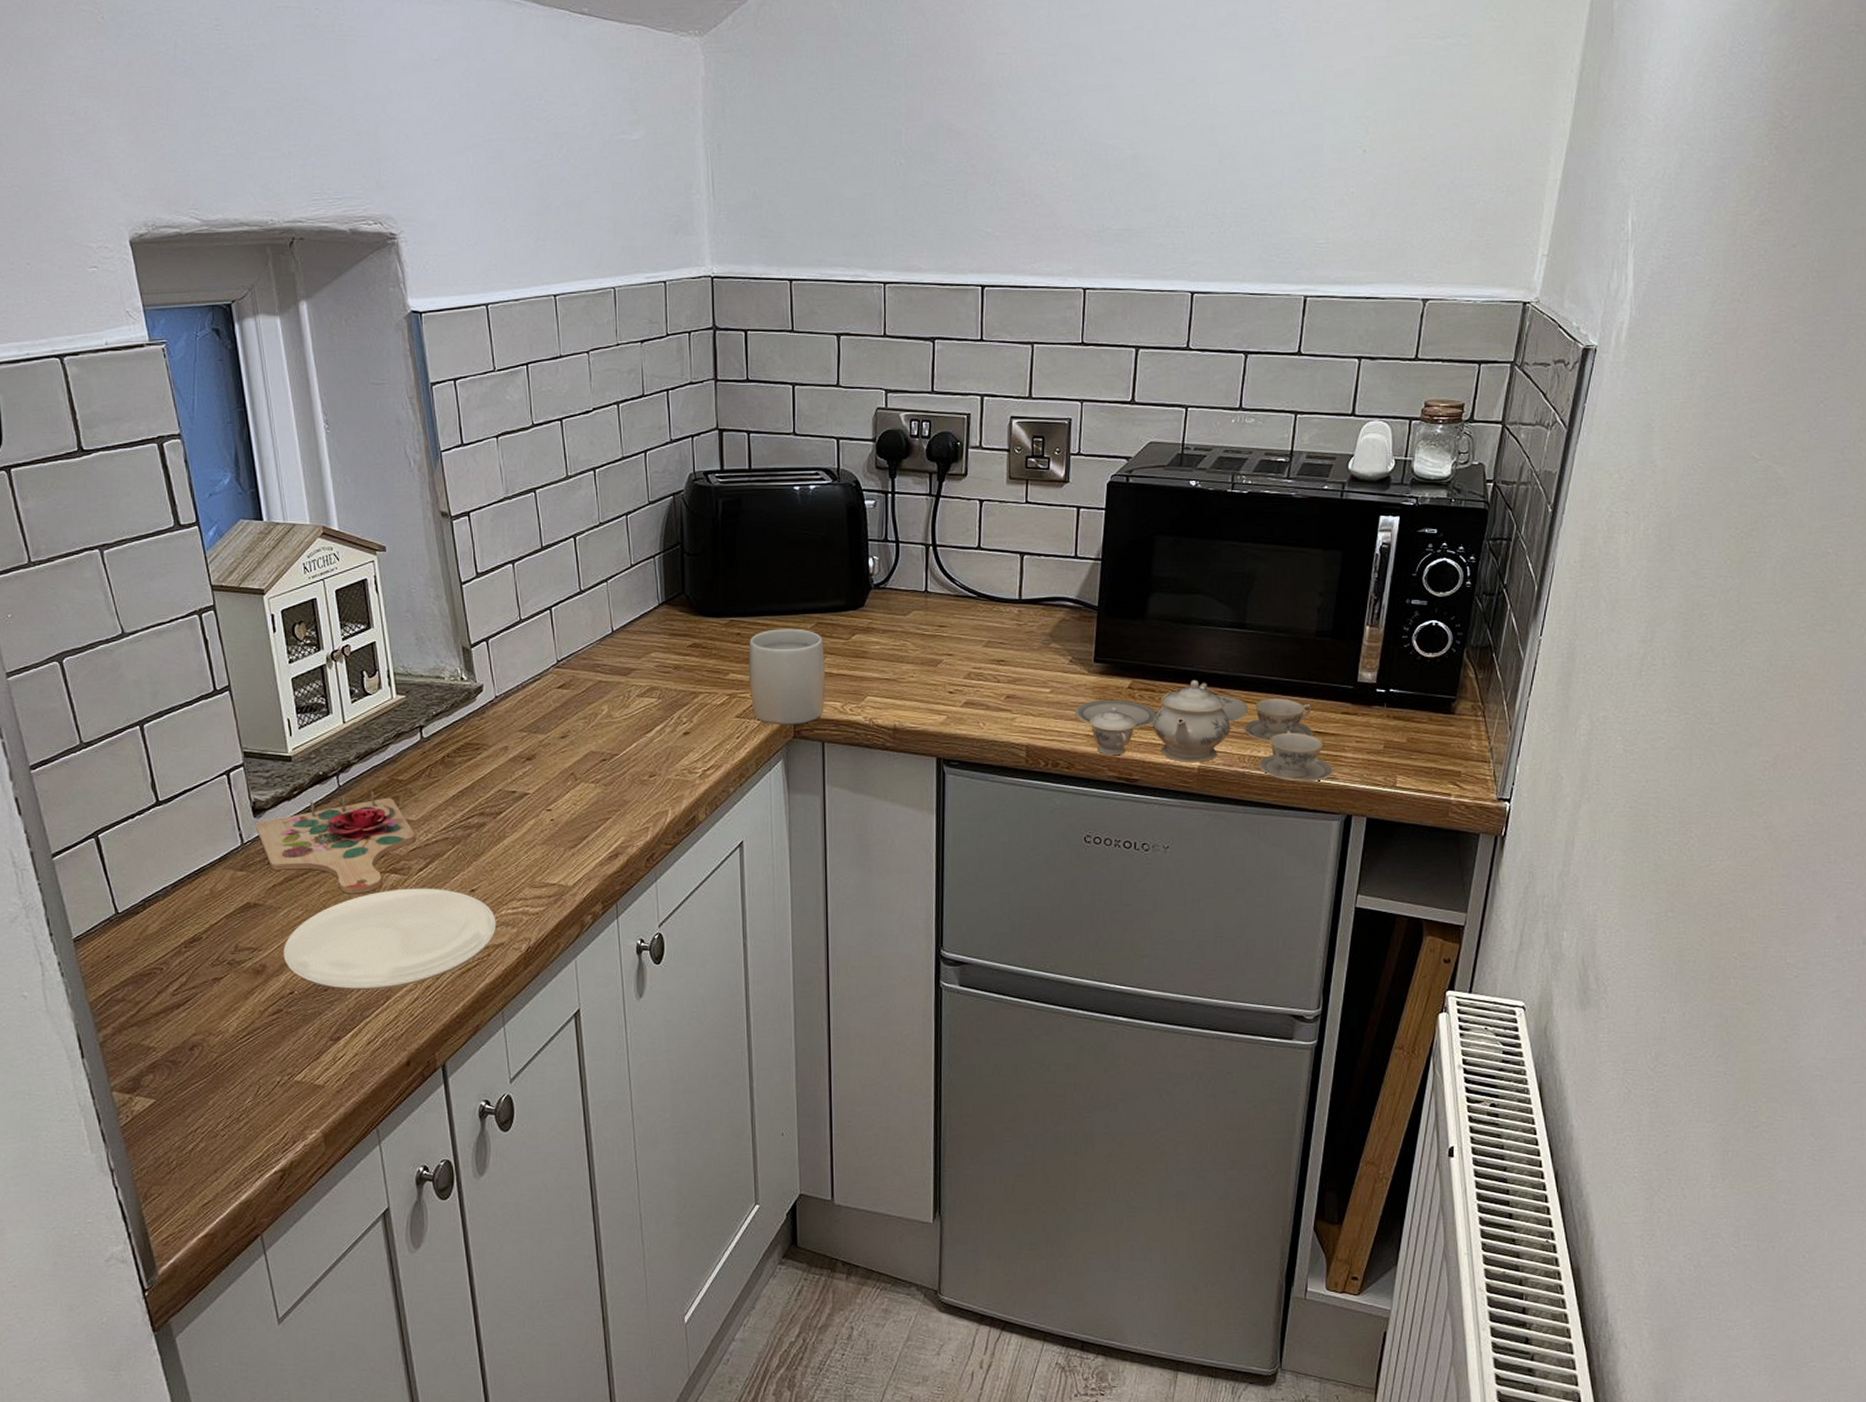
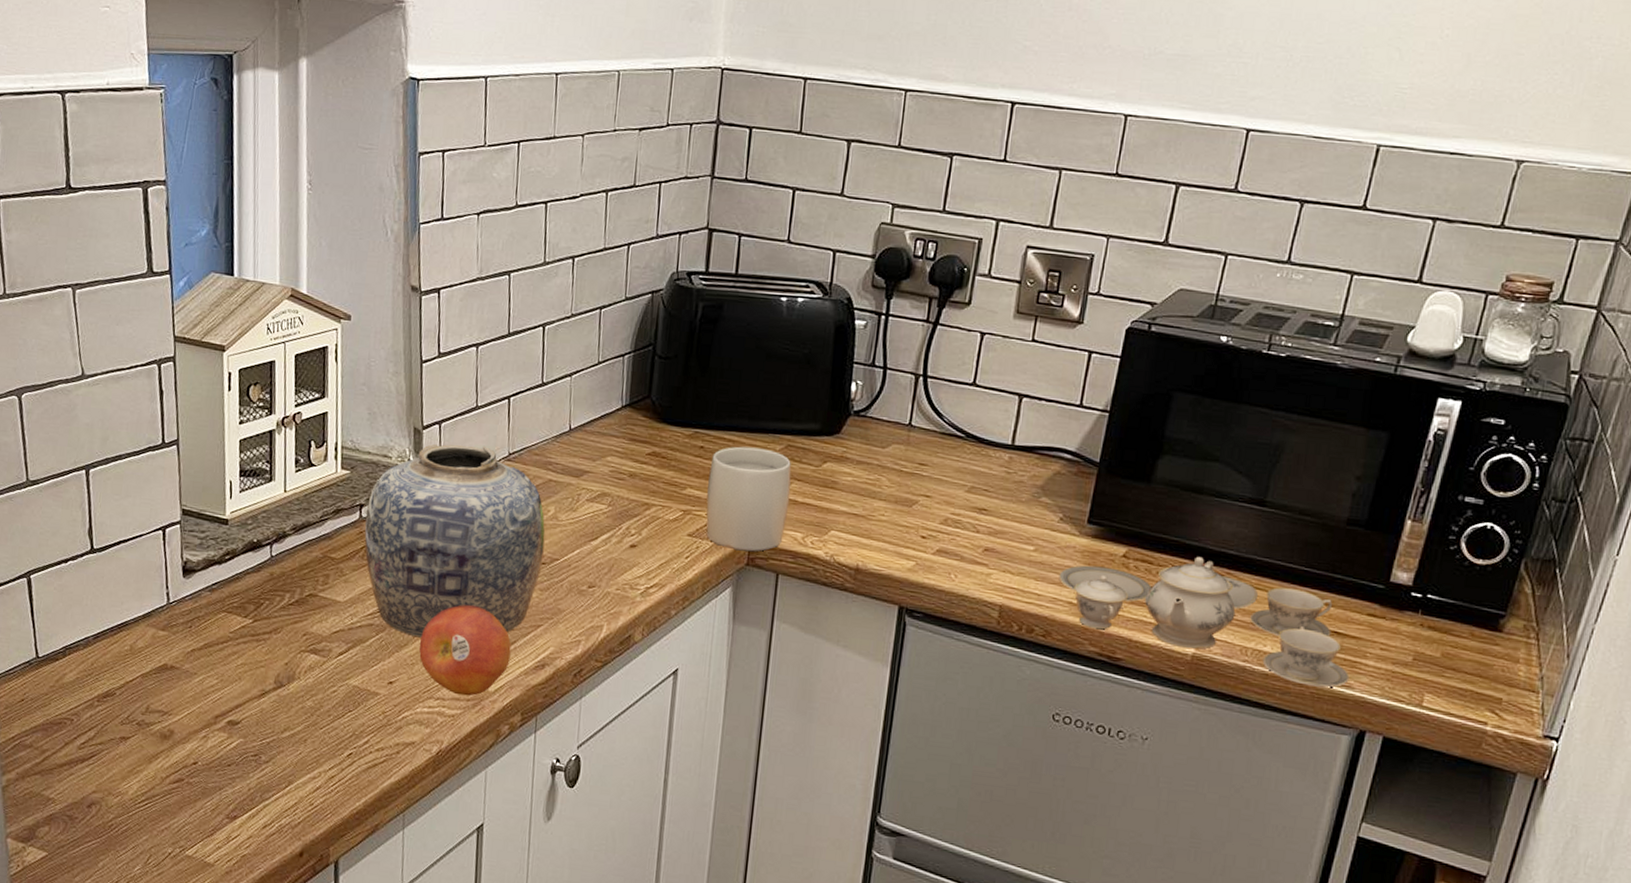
cutting board: present [256,791,416,894] -> none [183,565,341,671]
plate: present [283,888,497,991] -> none [192,670,411,773]
decorative jar: none [426,656,603,845] -> present [364,444,546,638]
fruit: none [496,807,584,893] -> present [419,604,511,696]

